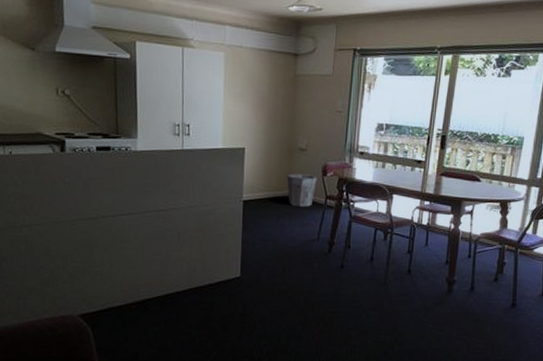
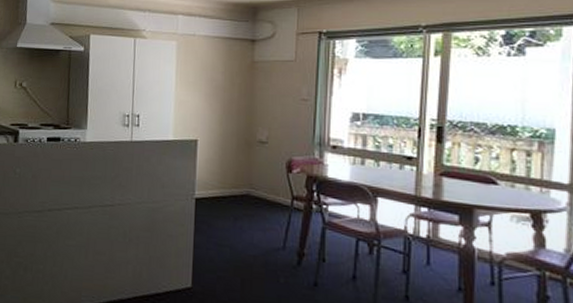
waste bin: present [287,174,317,207] -> none [245,169,281,209]

